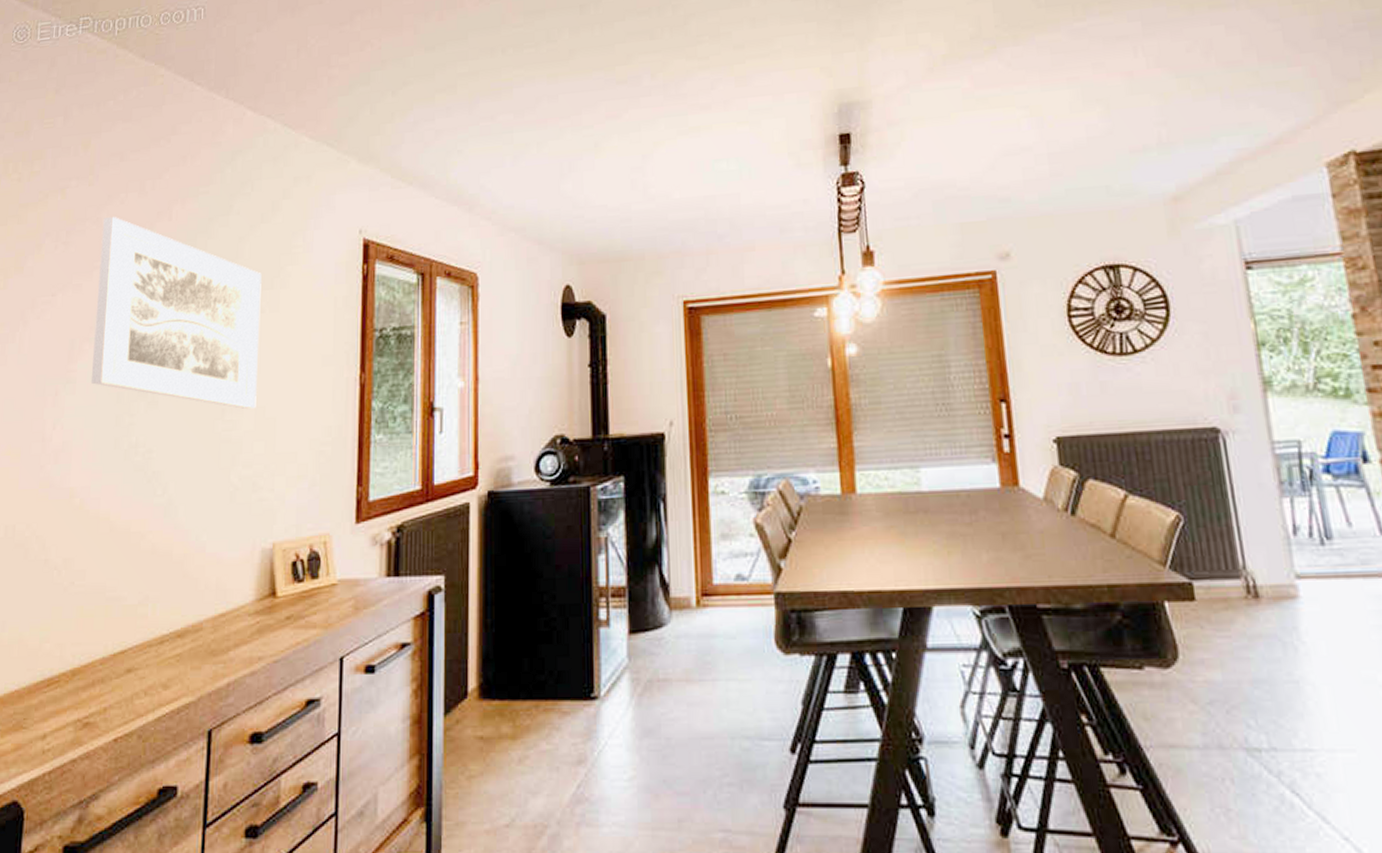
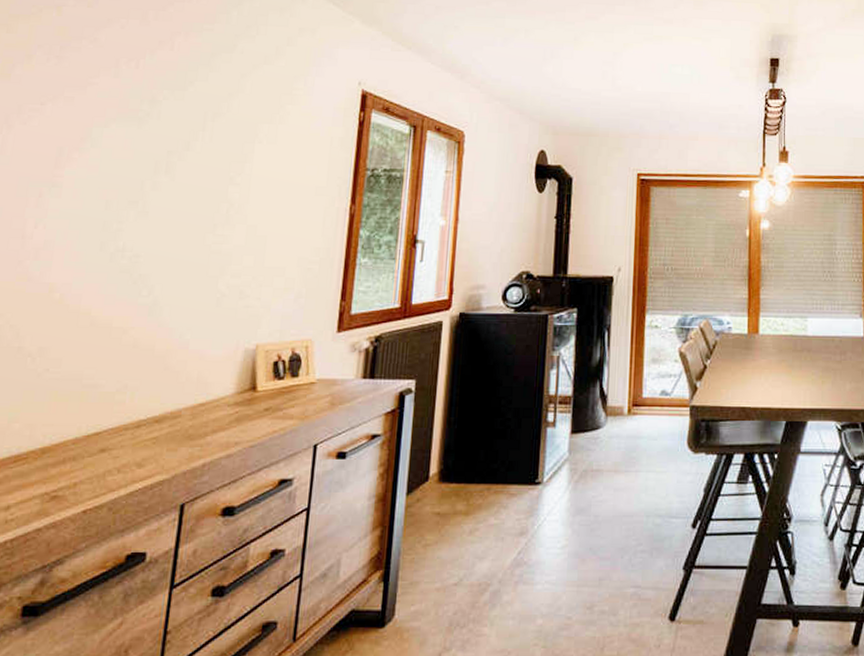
wall art: present [90,217,262,409] -> none [78,39,262,226]

